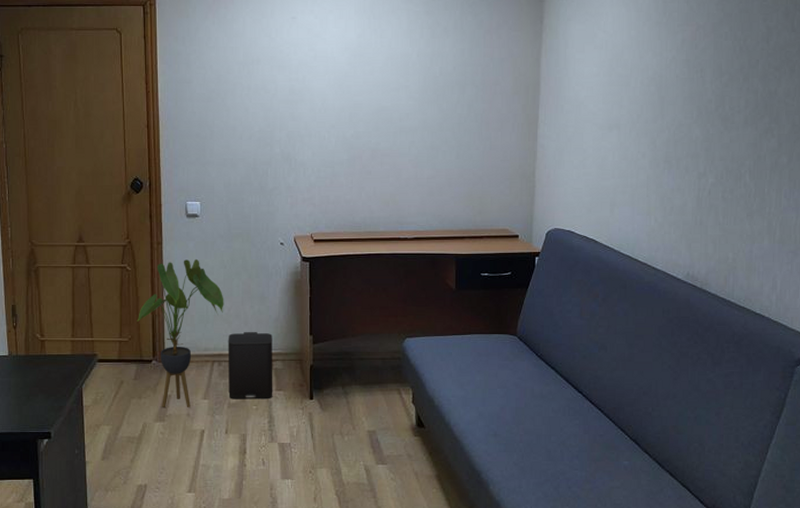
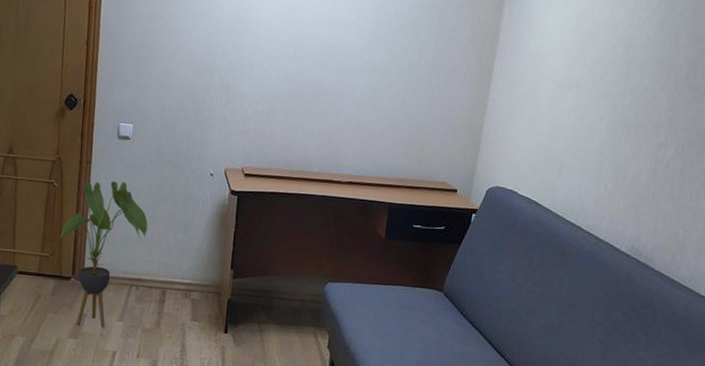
pedal bin: present [227,331,273,400] -> none [143,259,193,328]

